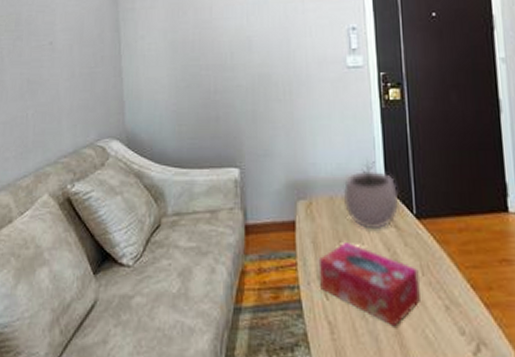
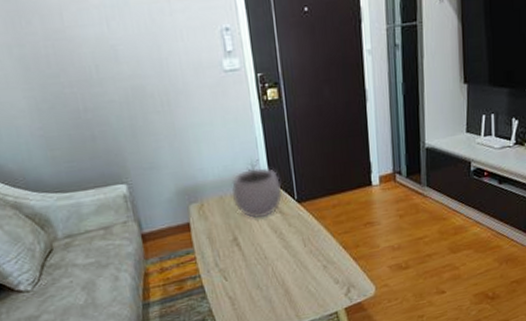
tissue box: present [318,243,421,327] -> none [215,232,304,290]

